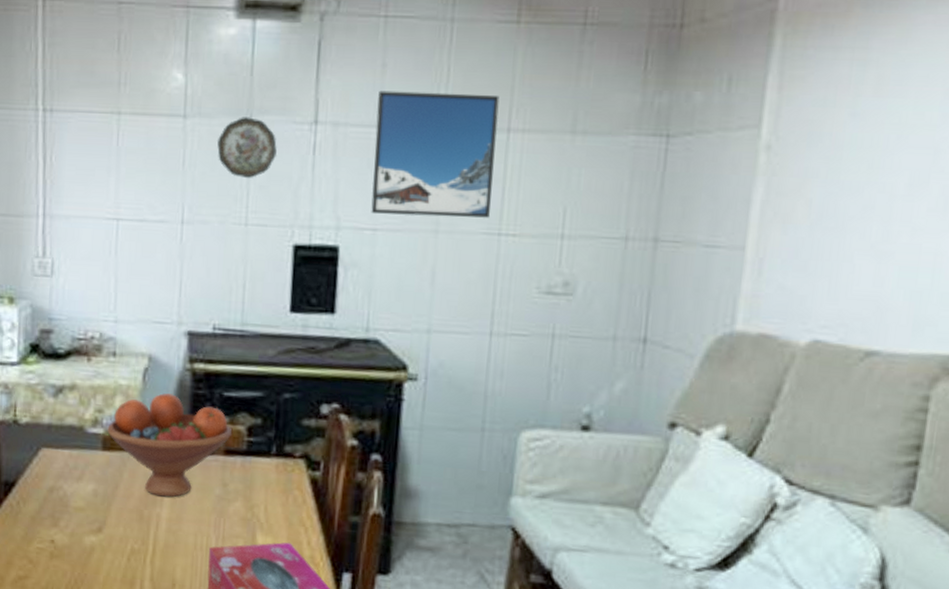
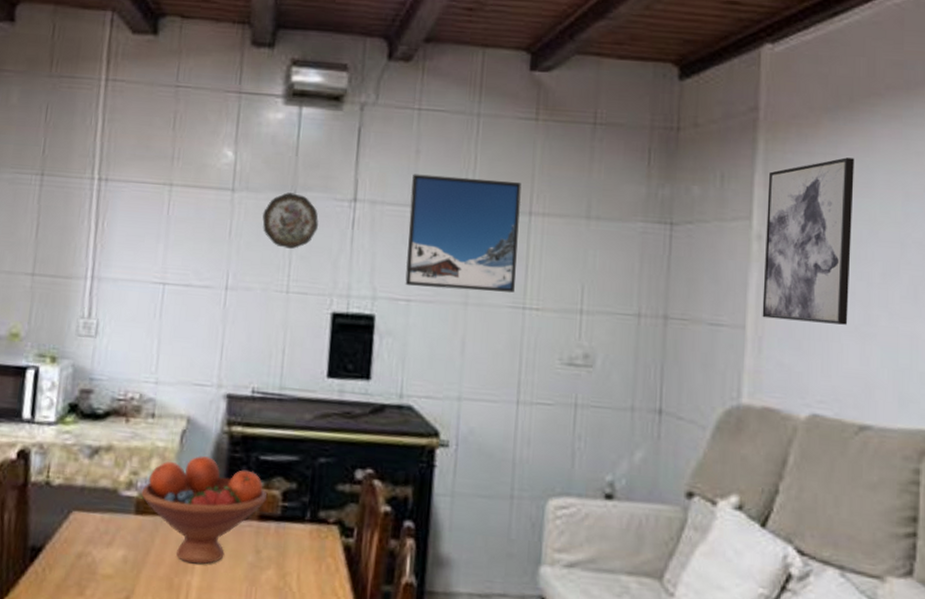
wall art: none [765,51,889,243] -> present [762,157,855,325]

